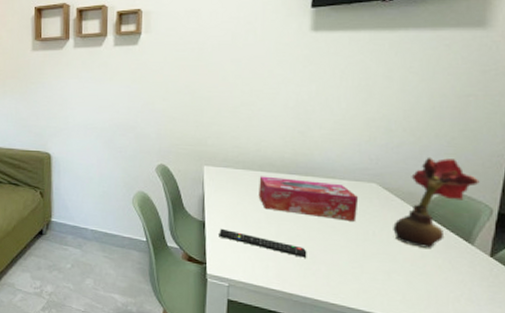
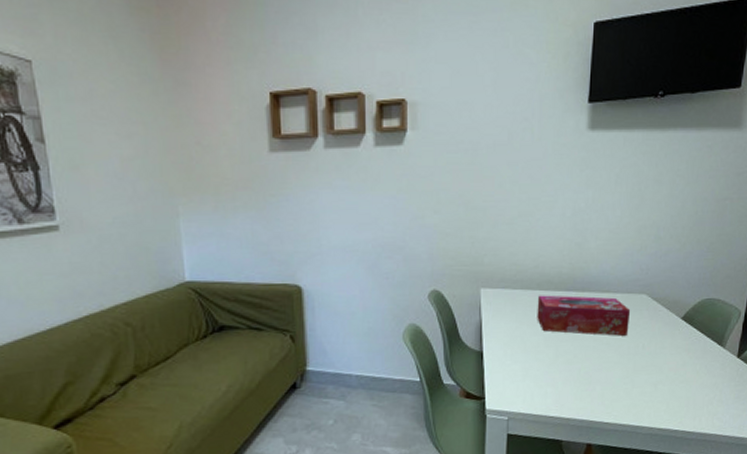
remote control: present [219,228,307,258] -> none [497,357,584,379]
flower: present [393,157,480,248] -> none [660,263,732,356]

